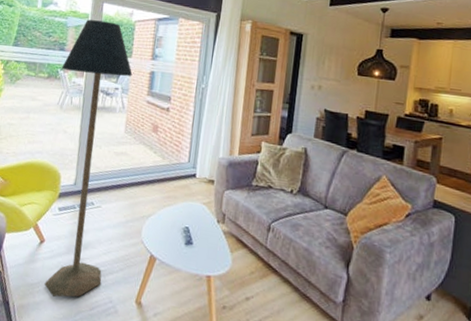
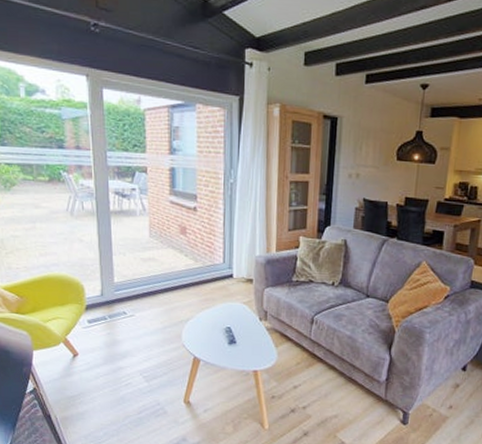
floor lamp: present [44,19,133,298] -> none [64,110,150,406]

